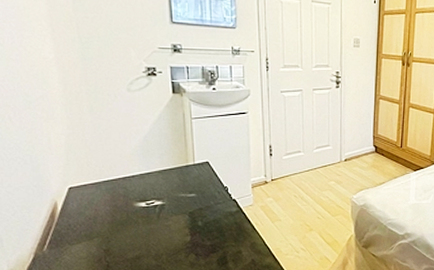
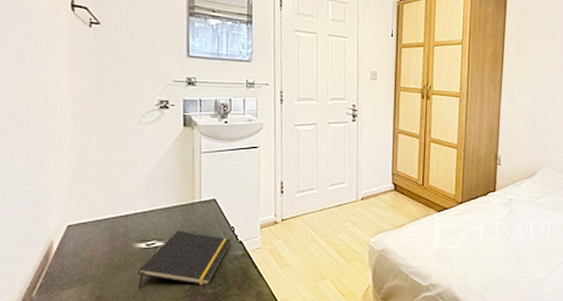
notepad: none [141,191,226,243] -> present [138,231,232,290]

